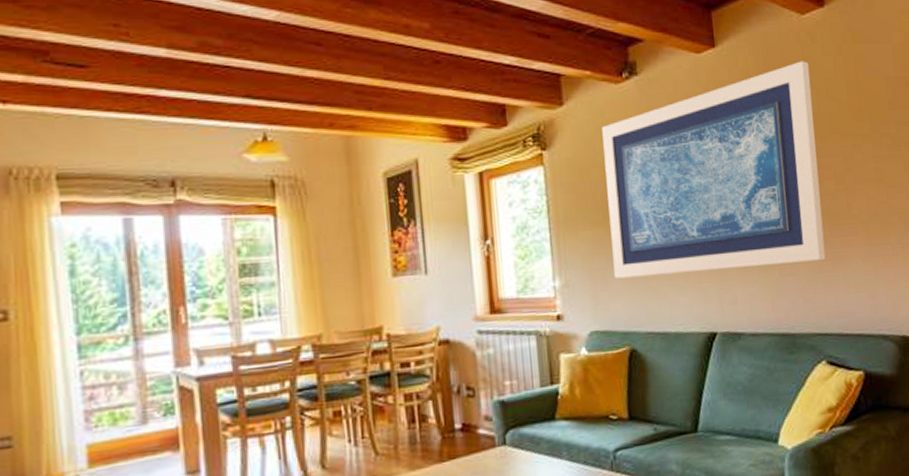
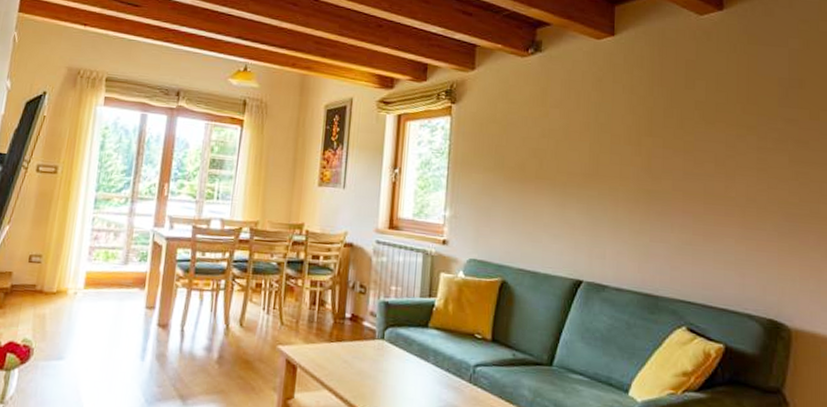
wall art: present [602,61,826,279] -> none [497,55,702,234]

